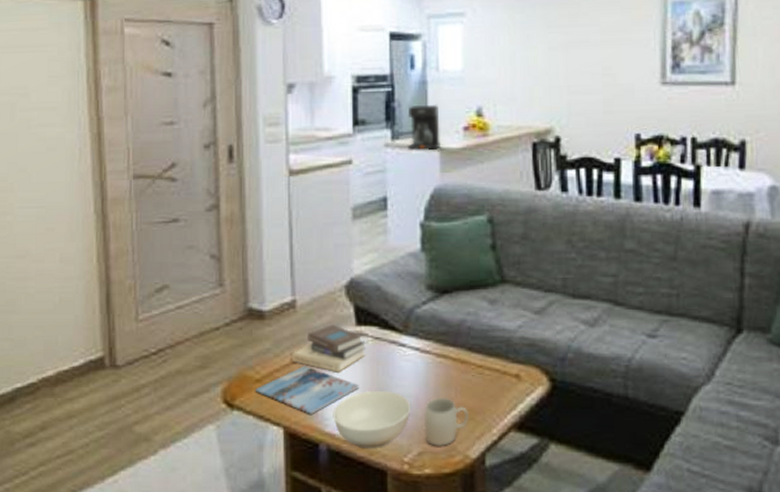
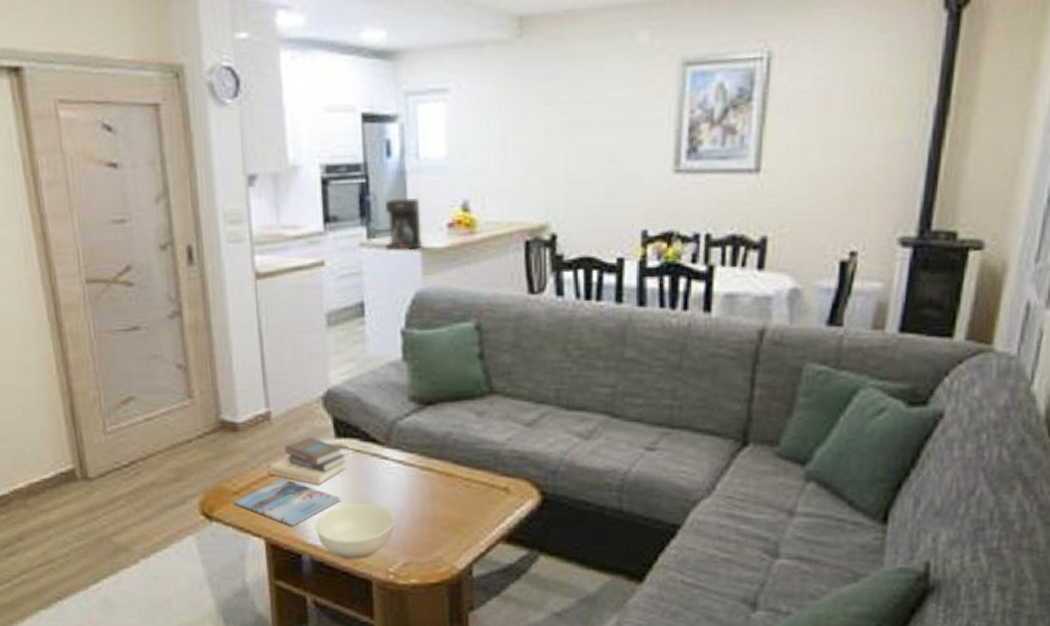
mug: present [423,397,470,447] -> none [408,509,457,559]

